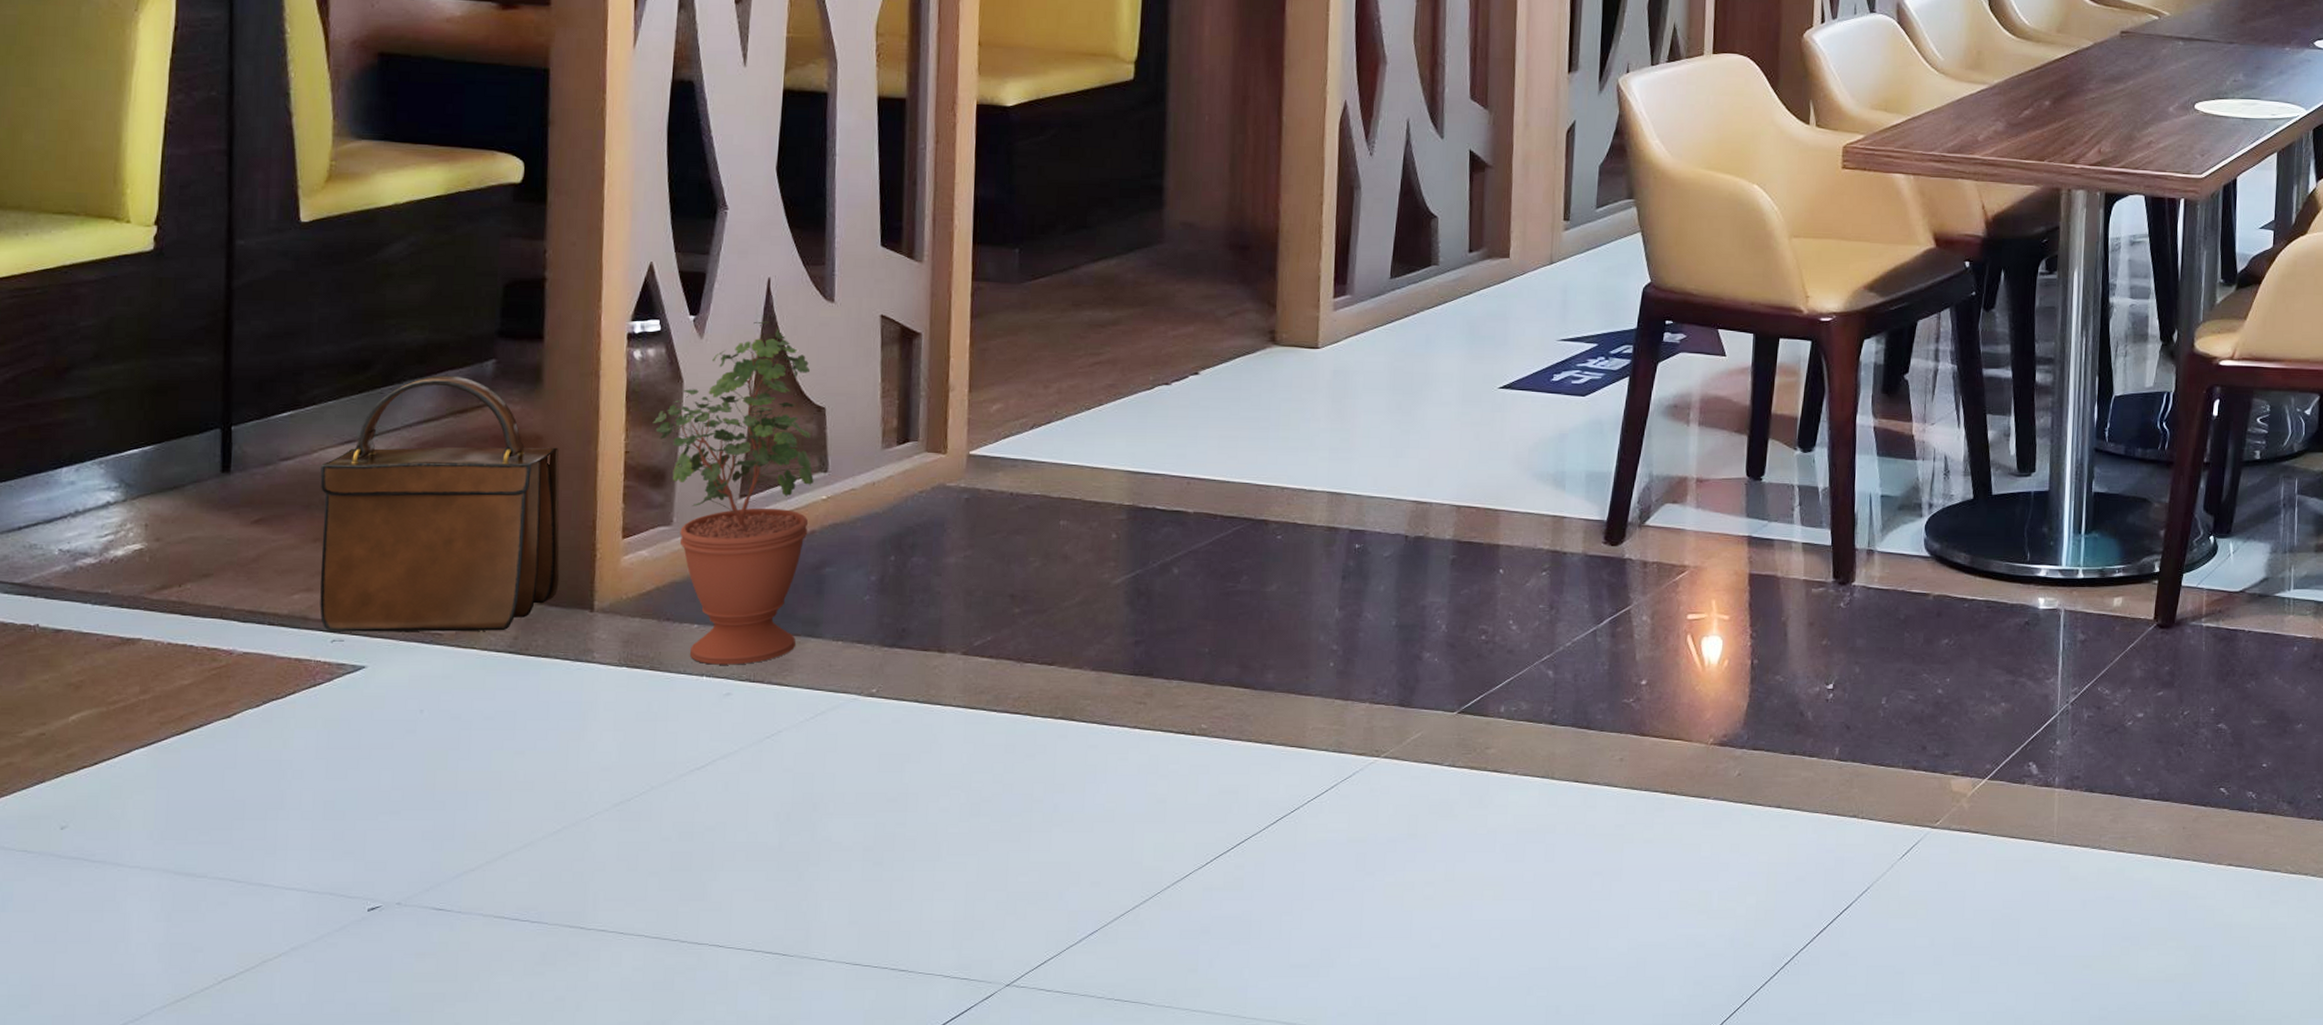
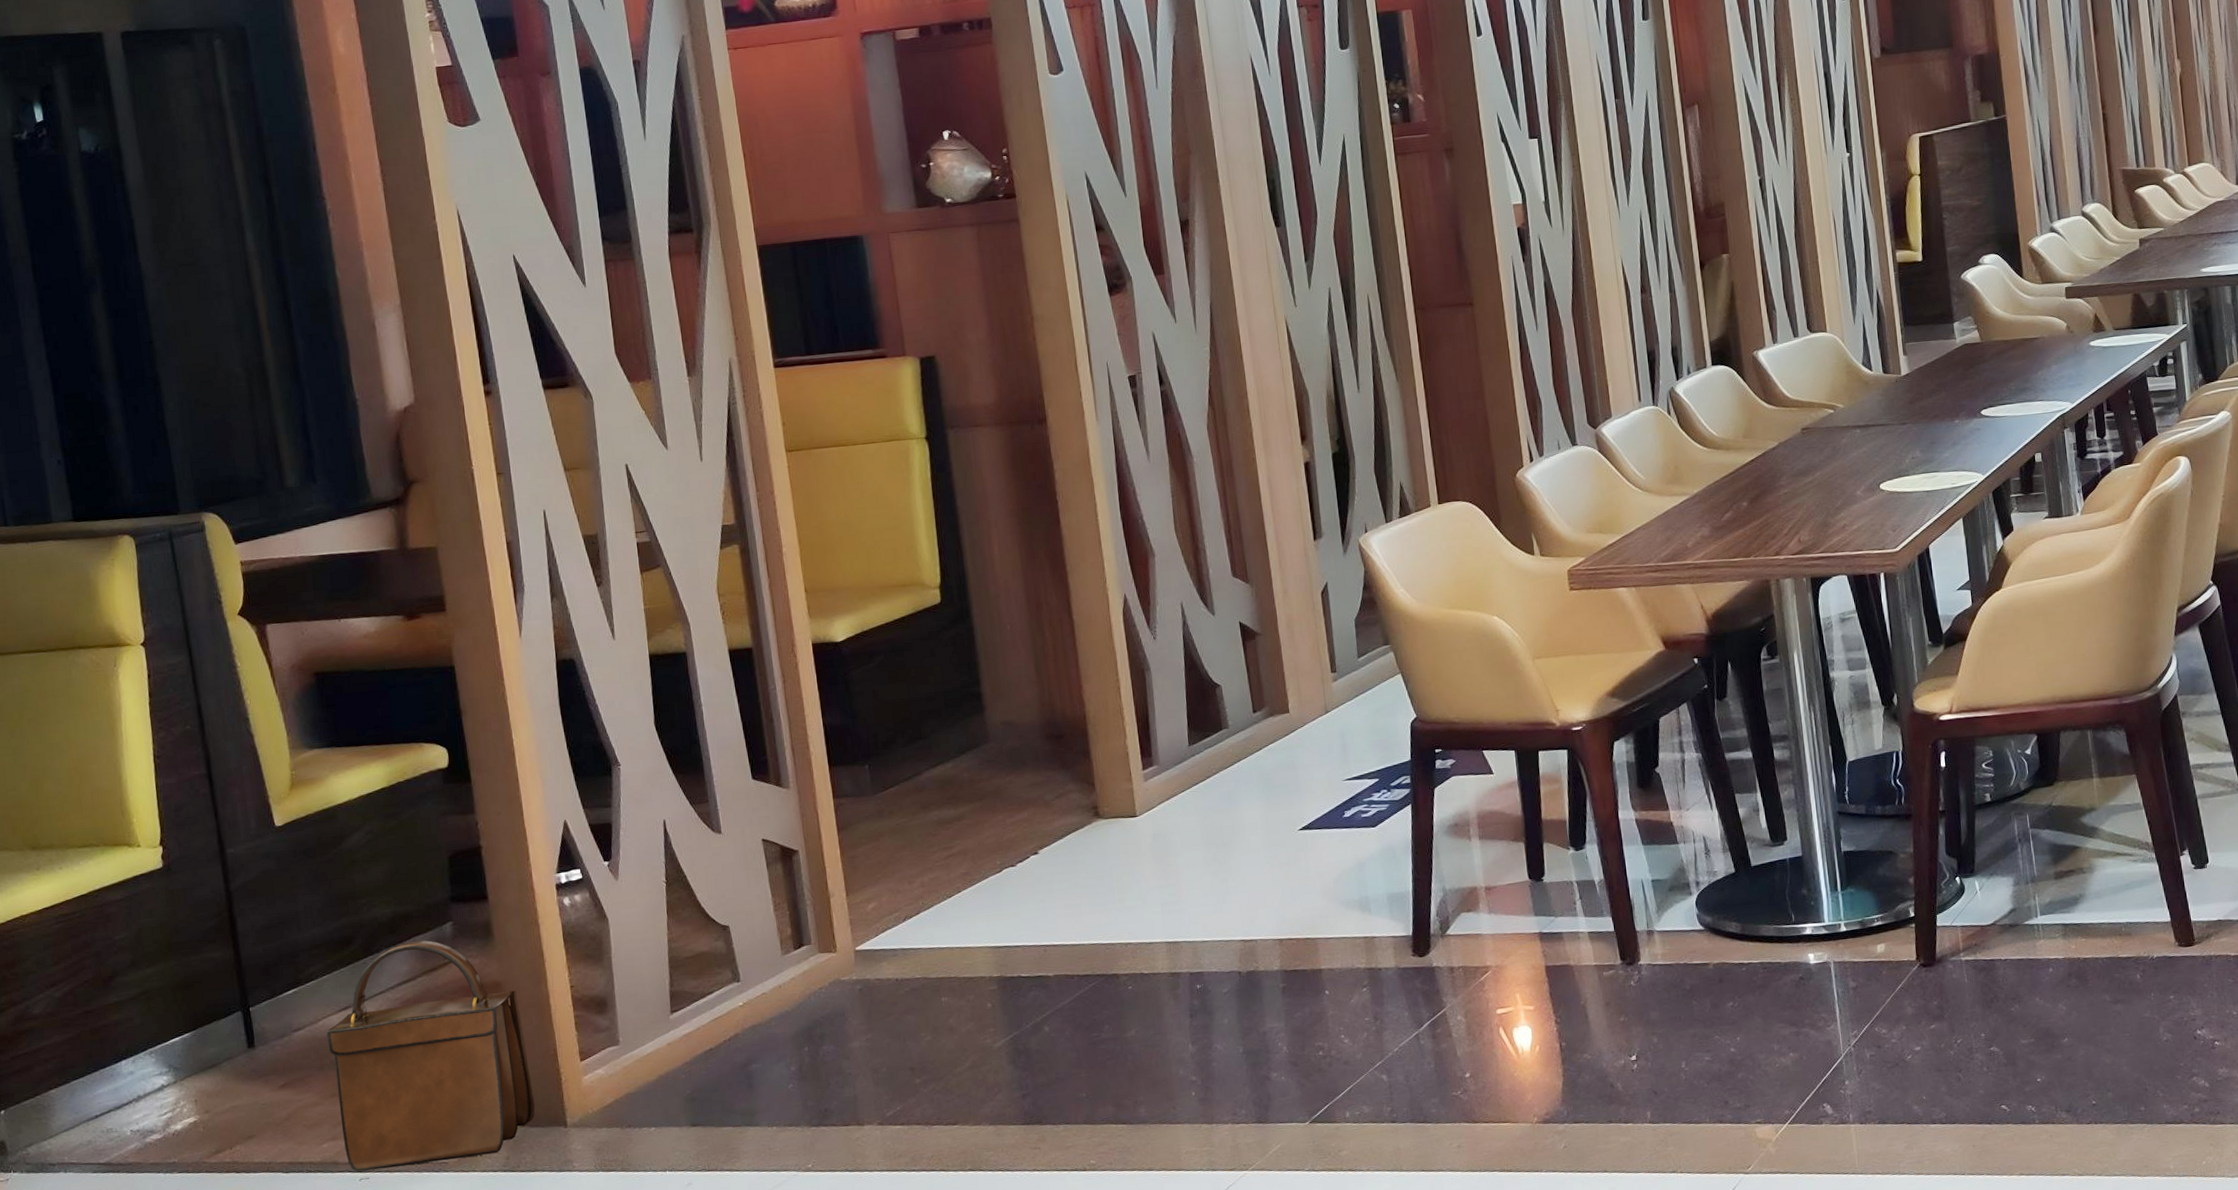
potted plant: present [652,321,814,665] -> none [589,858,738,1161]

